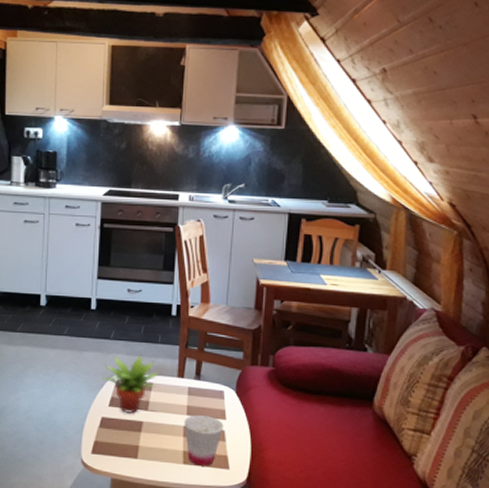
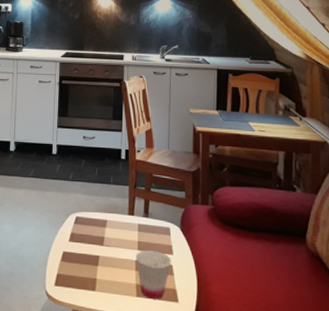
succulent plant: present [102,354,161,413] -> none [63,194,114,248]

